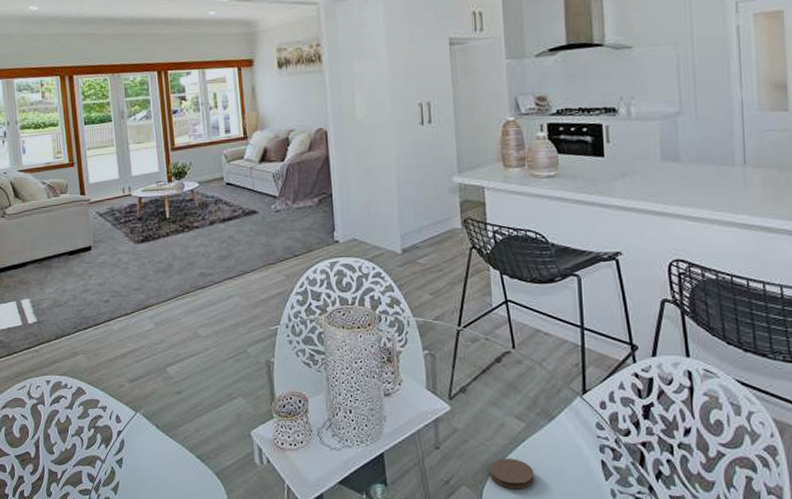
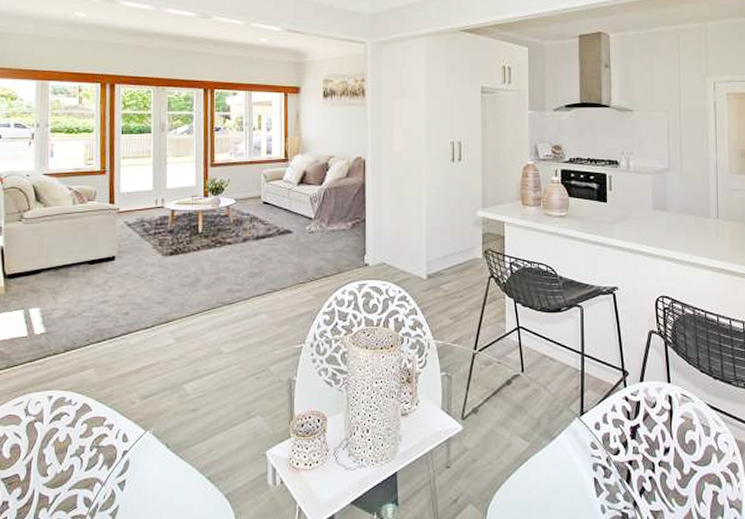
coaster: present [490,459,535,489] -> none [495,477,536,507]

